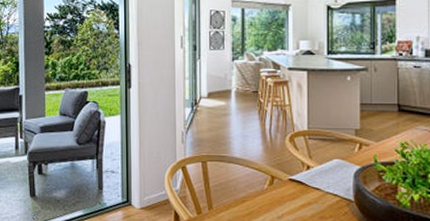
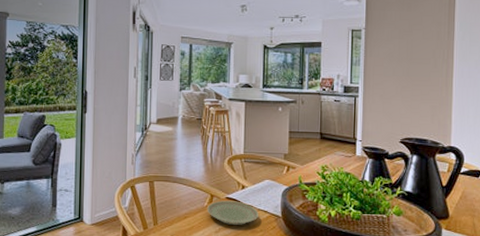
plate: none [267,182,327,210] -> present [207,200,258,225]

